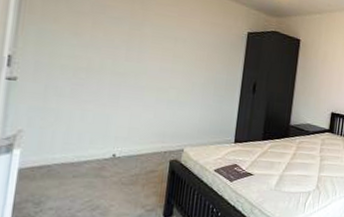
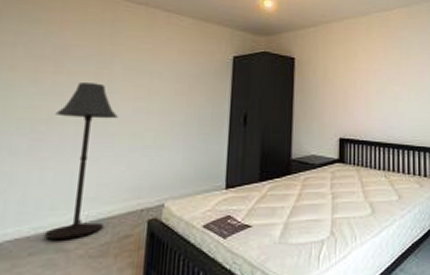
floor lamp: none [85,39,147,168] -> present [43,82,118,239]

